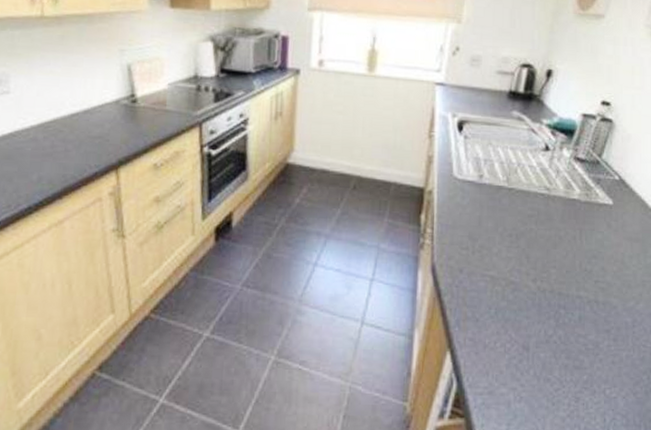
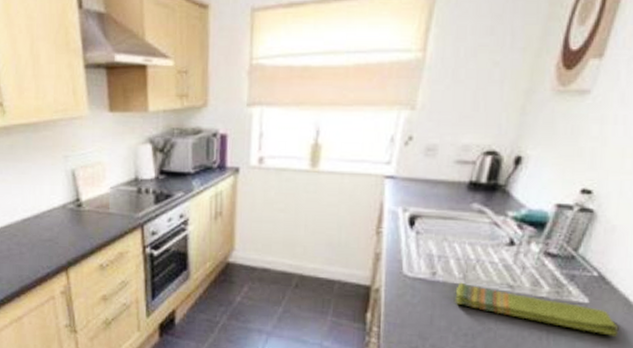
dish towel: none [500,185,638,235] -> present [455,282,619,336]

